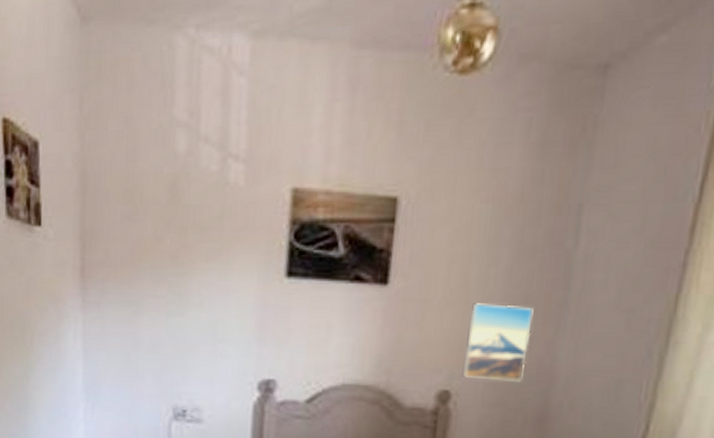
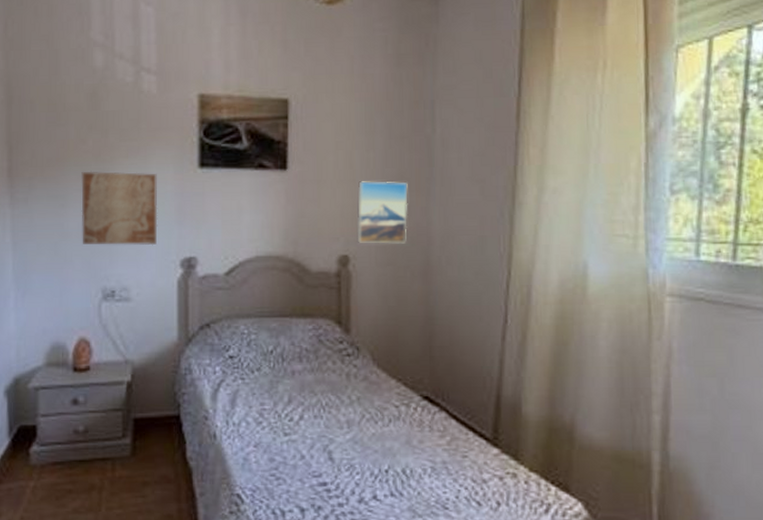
wall art: none [154,275,239,364] -> present [81,171,158,246]

